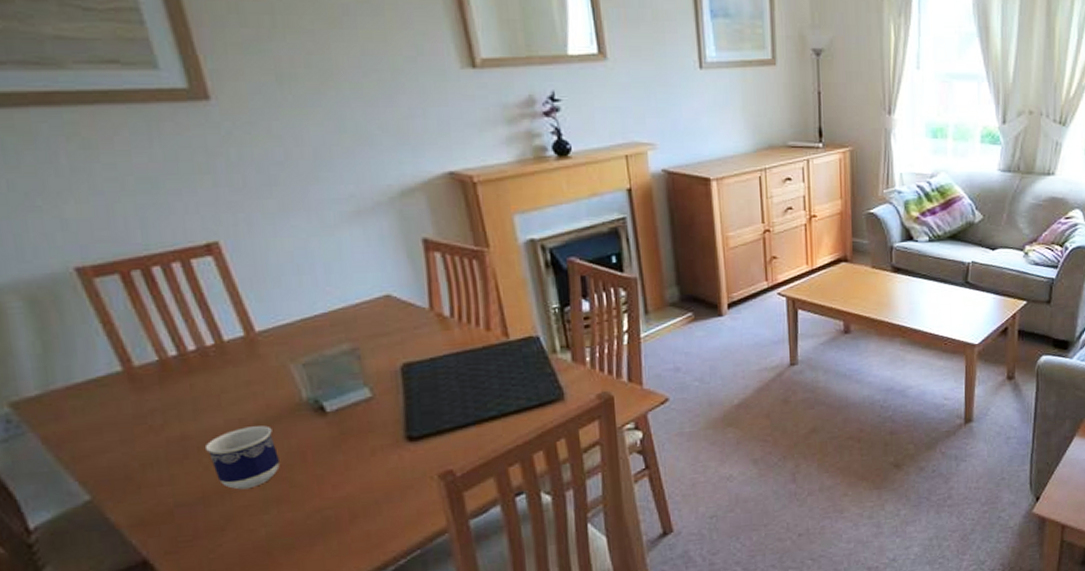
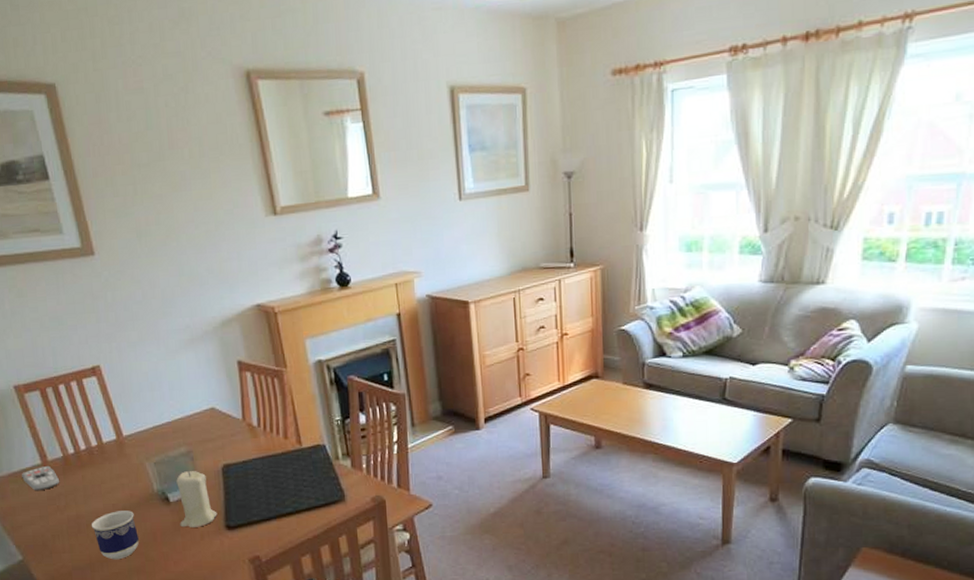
remote control: none [89,372,153,408] -> present [22,465,59,491]
candle: none [335,372,395,443] -> present [176,471,218,528]

